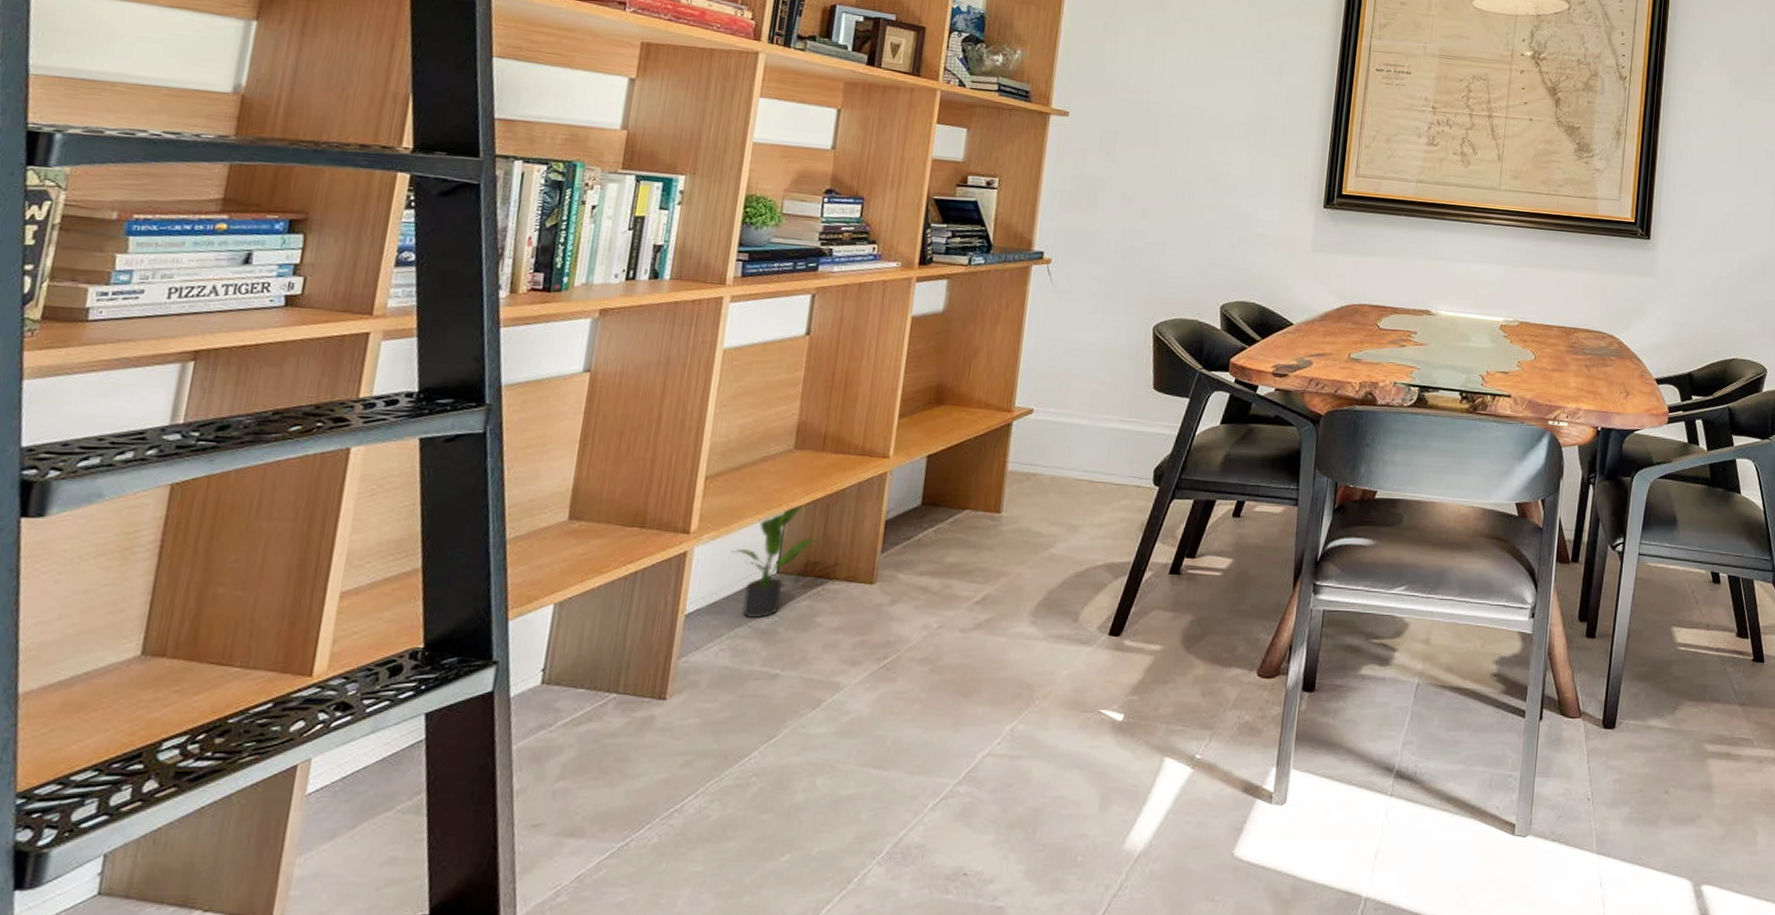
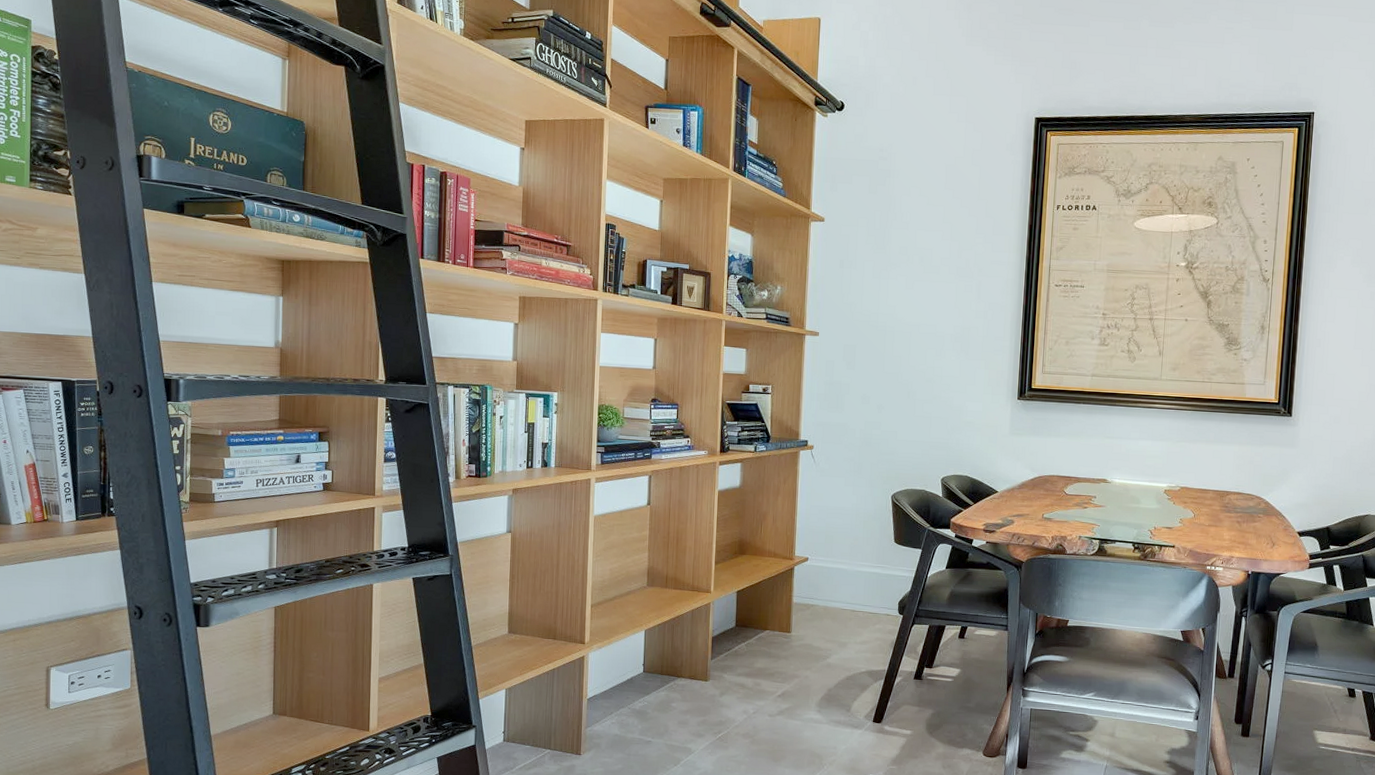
potted plant: present [731,504,826,619] -> none [613,625,673,703]

